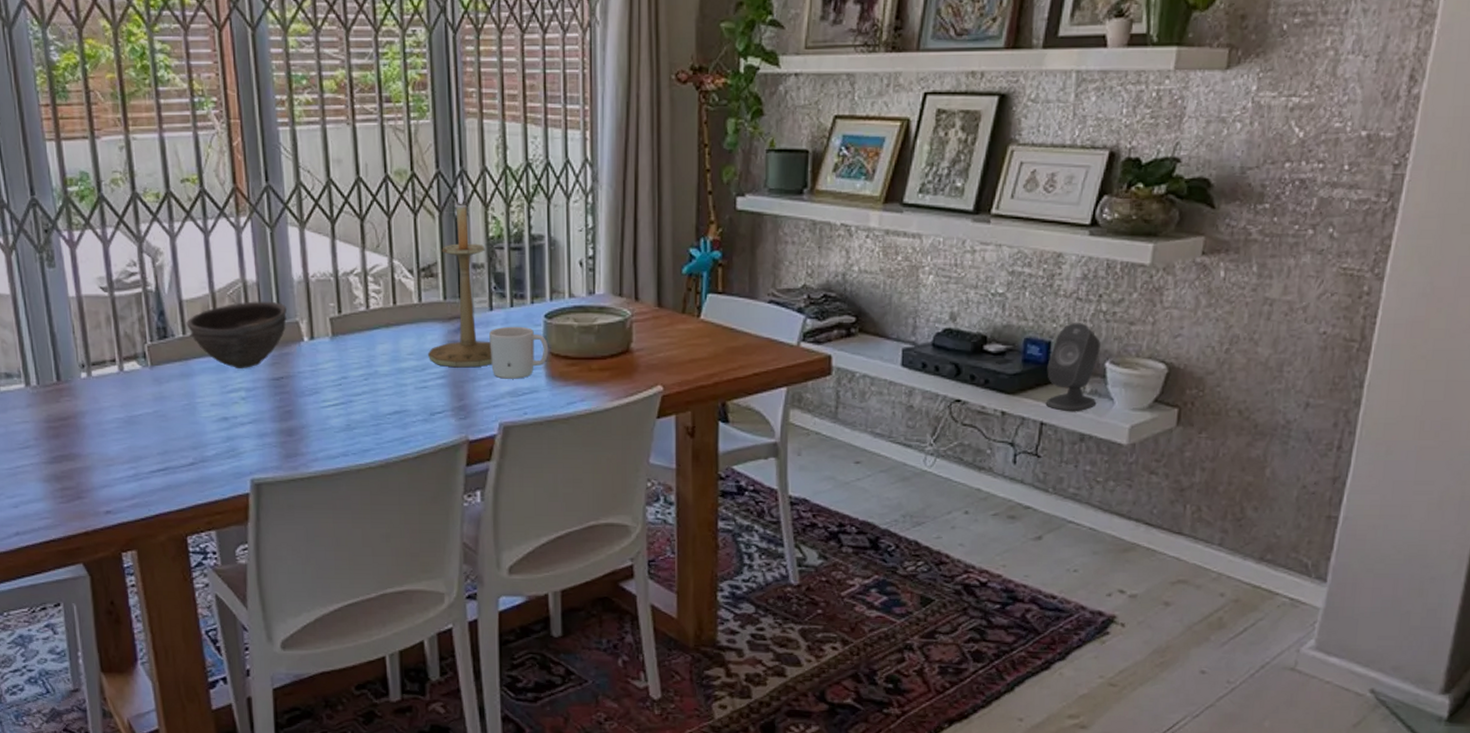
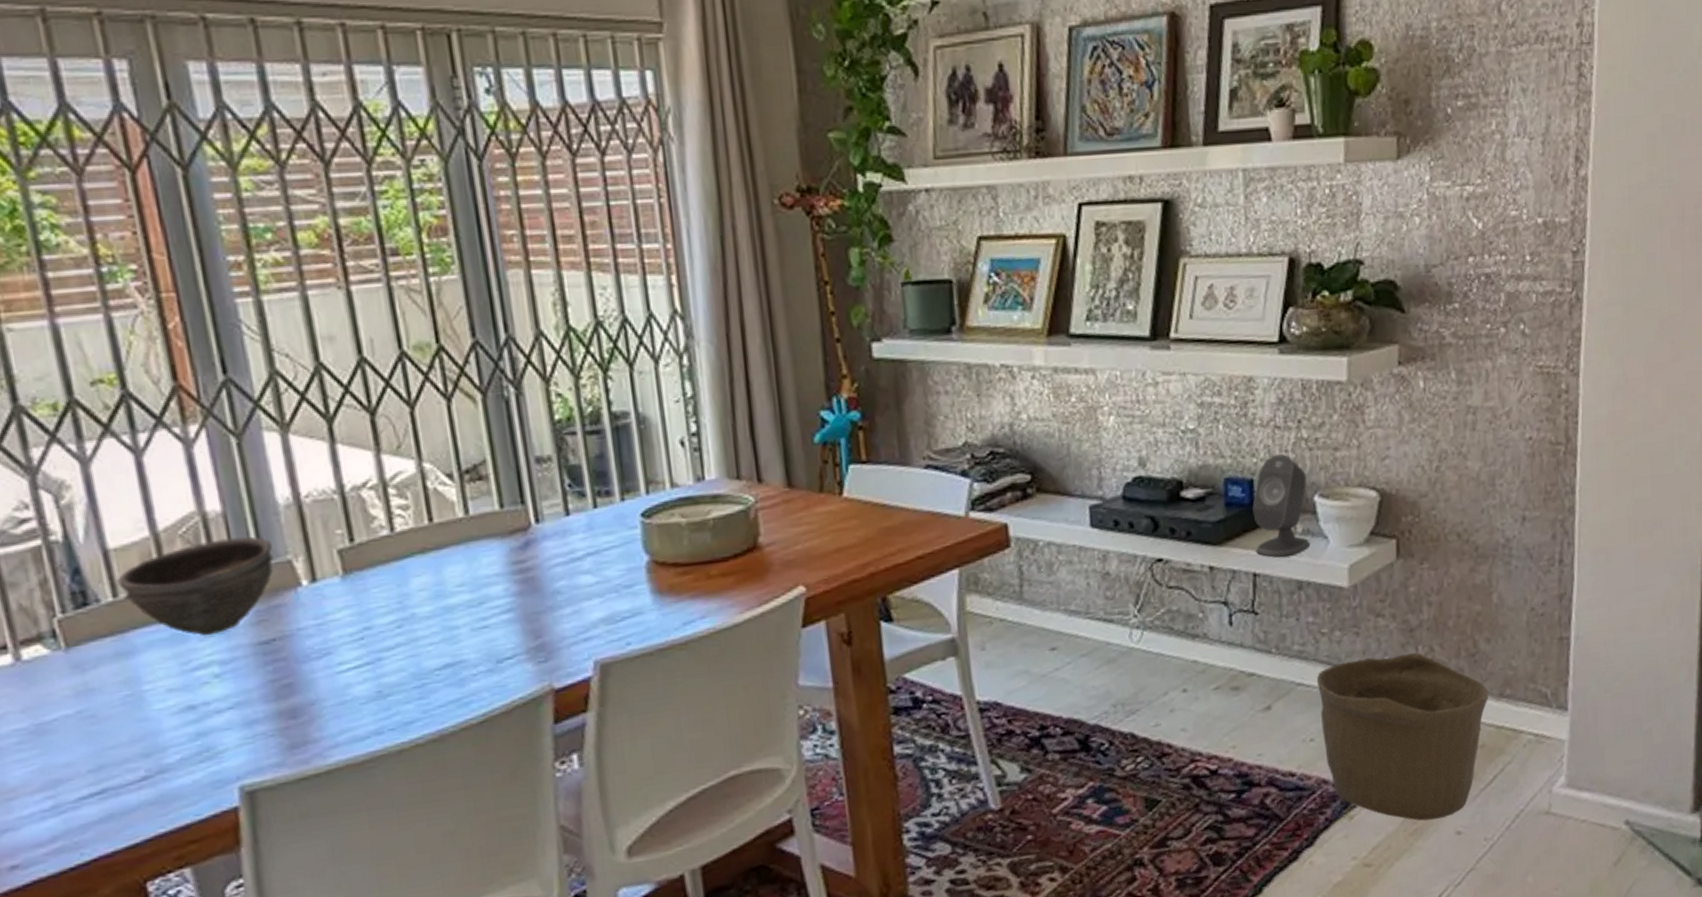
candlestick: present [427,185,492,368] -> none [484,356,577,596]
mug: present [489,326,549,379] -> none [568,531,652,603]
basket: none [1086,508,1250,656] -> present [1316,652,1489,821]

